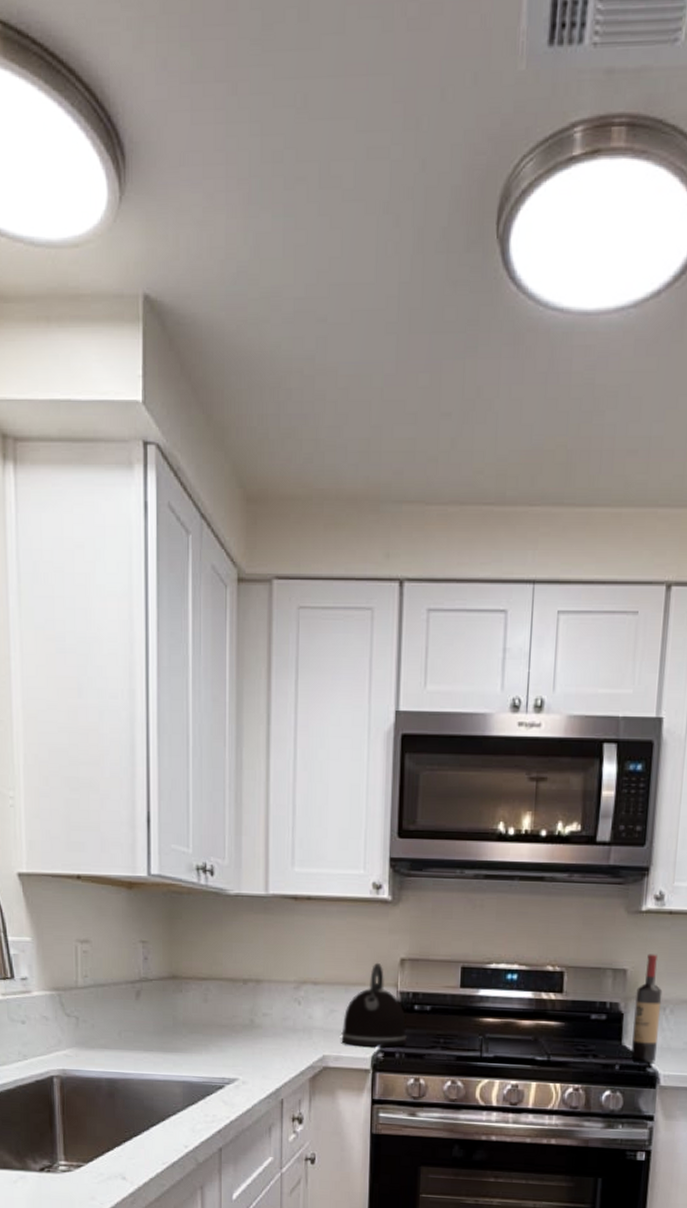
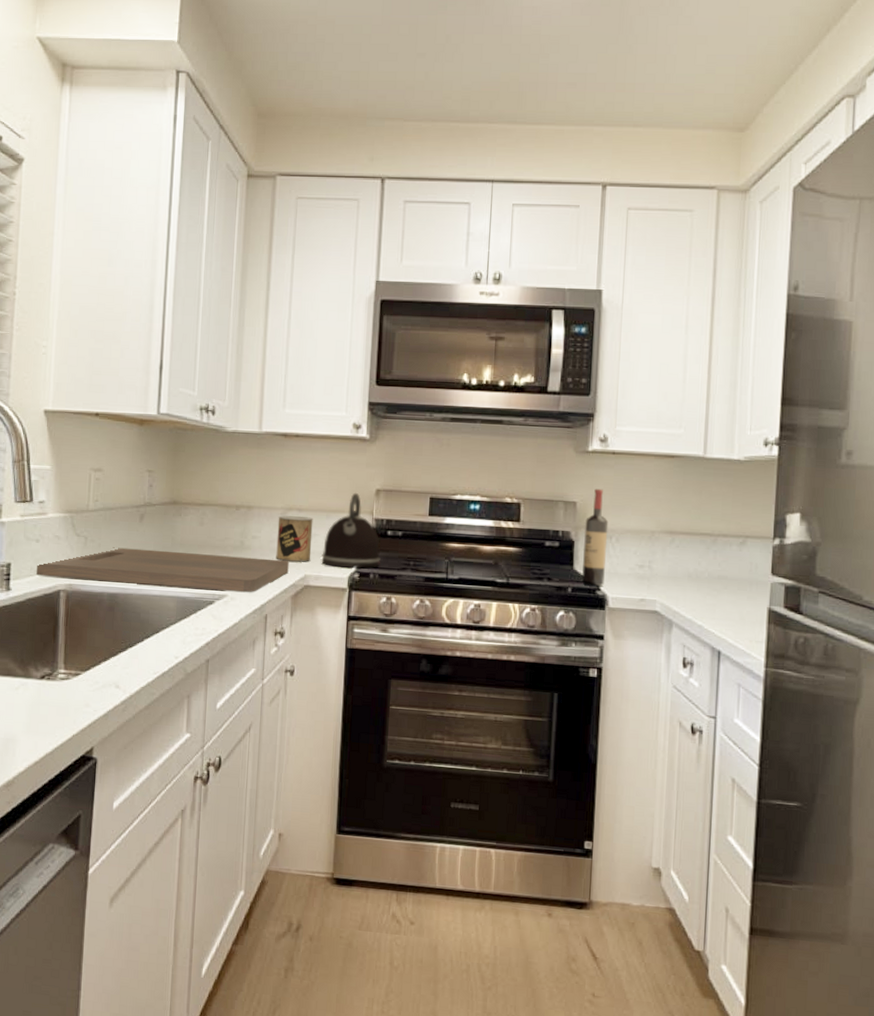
cutting board: none [25,1028,305,1076] -> present [36,547,289,593]
tin can: none [290,990,331,1041] -> present [276,515,313,562]

